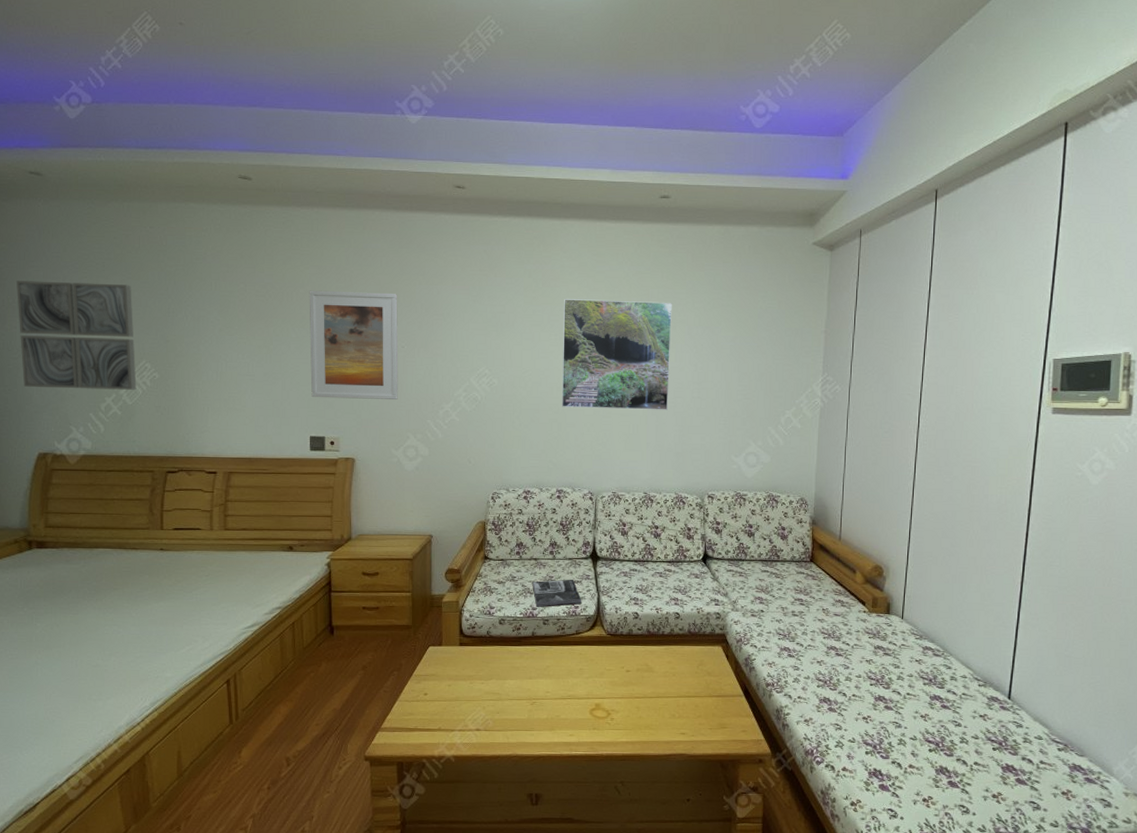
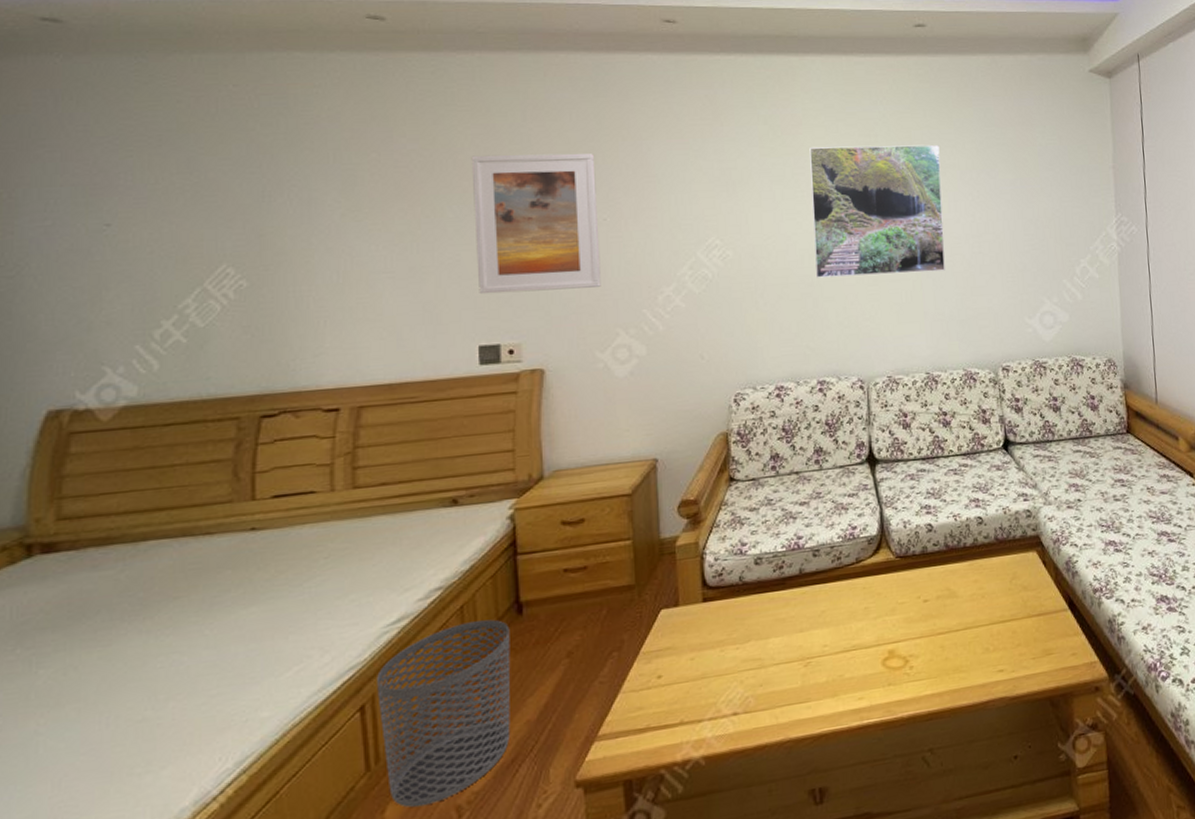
wall art: present [17,281,137,390] -> none [15,163,212,317]
waste bin: none [238,634,325,754] -> present [377,619,511,808]
magazine: present [532,579,582,607] -> none [795,492,861,535]

